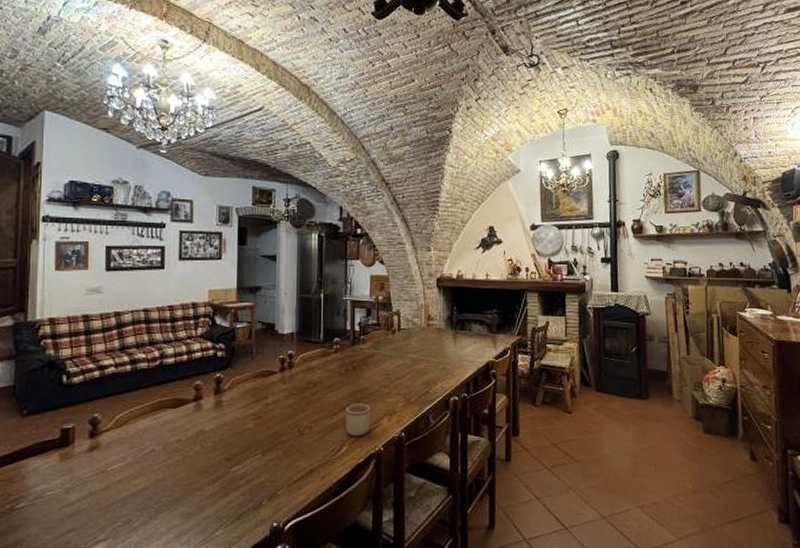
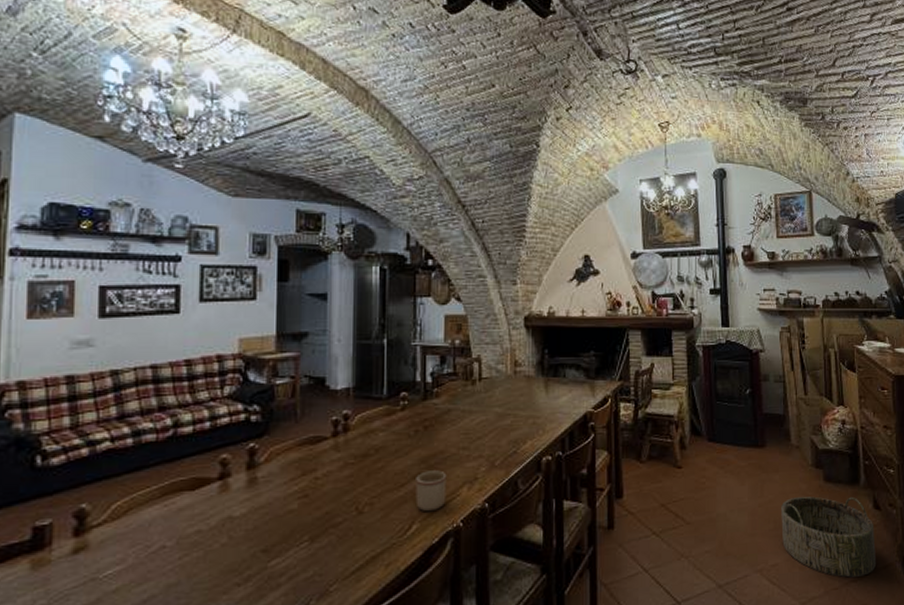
basket: none [662,444,752,519] -> present [781,496,877,578]

